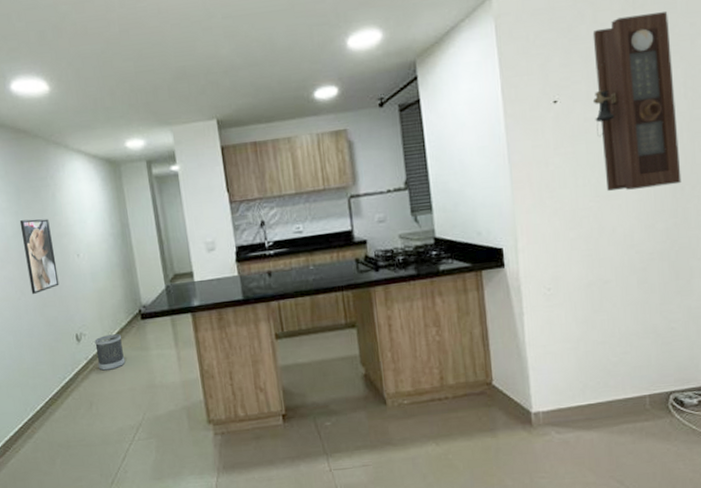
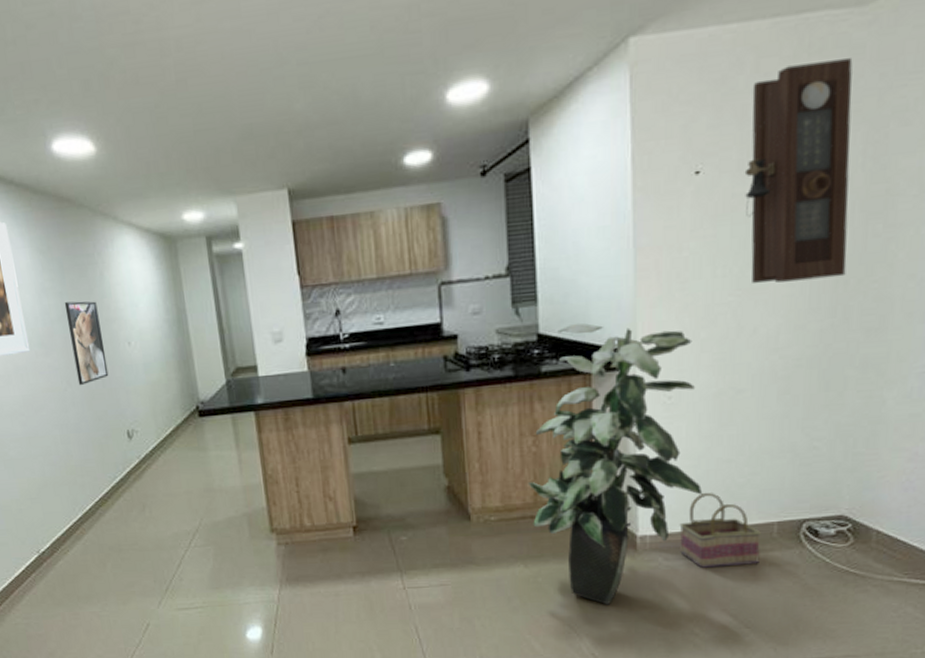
wastebasket: present [94,334,126,371] -> none [147,432,181,471]
indoor plant: none [434,227,584,477] -> present [527,323,703,605]
basket: none [566,371,637,439] -> present [679,493,761,568]

